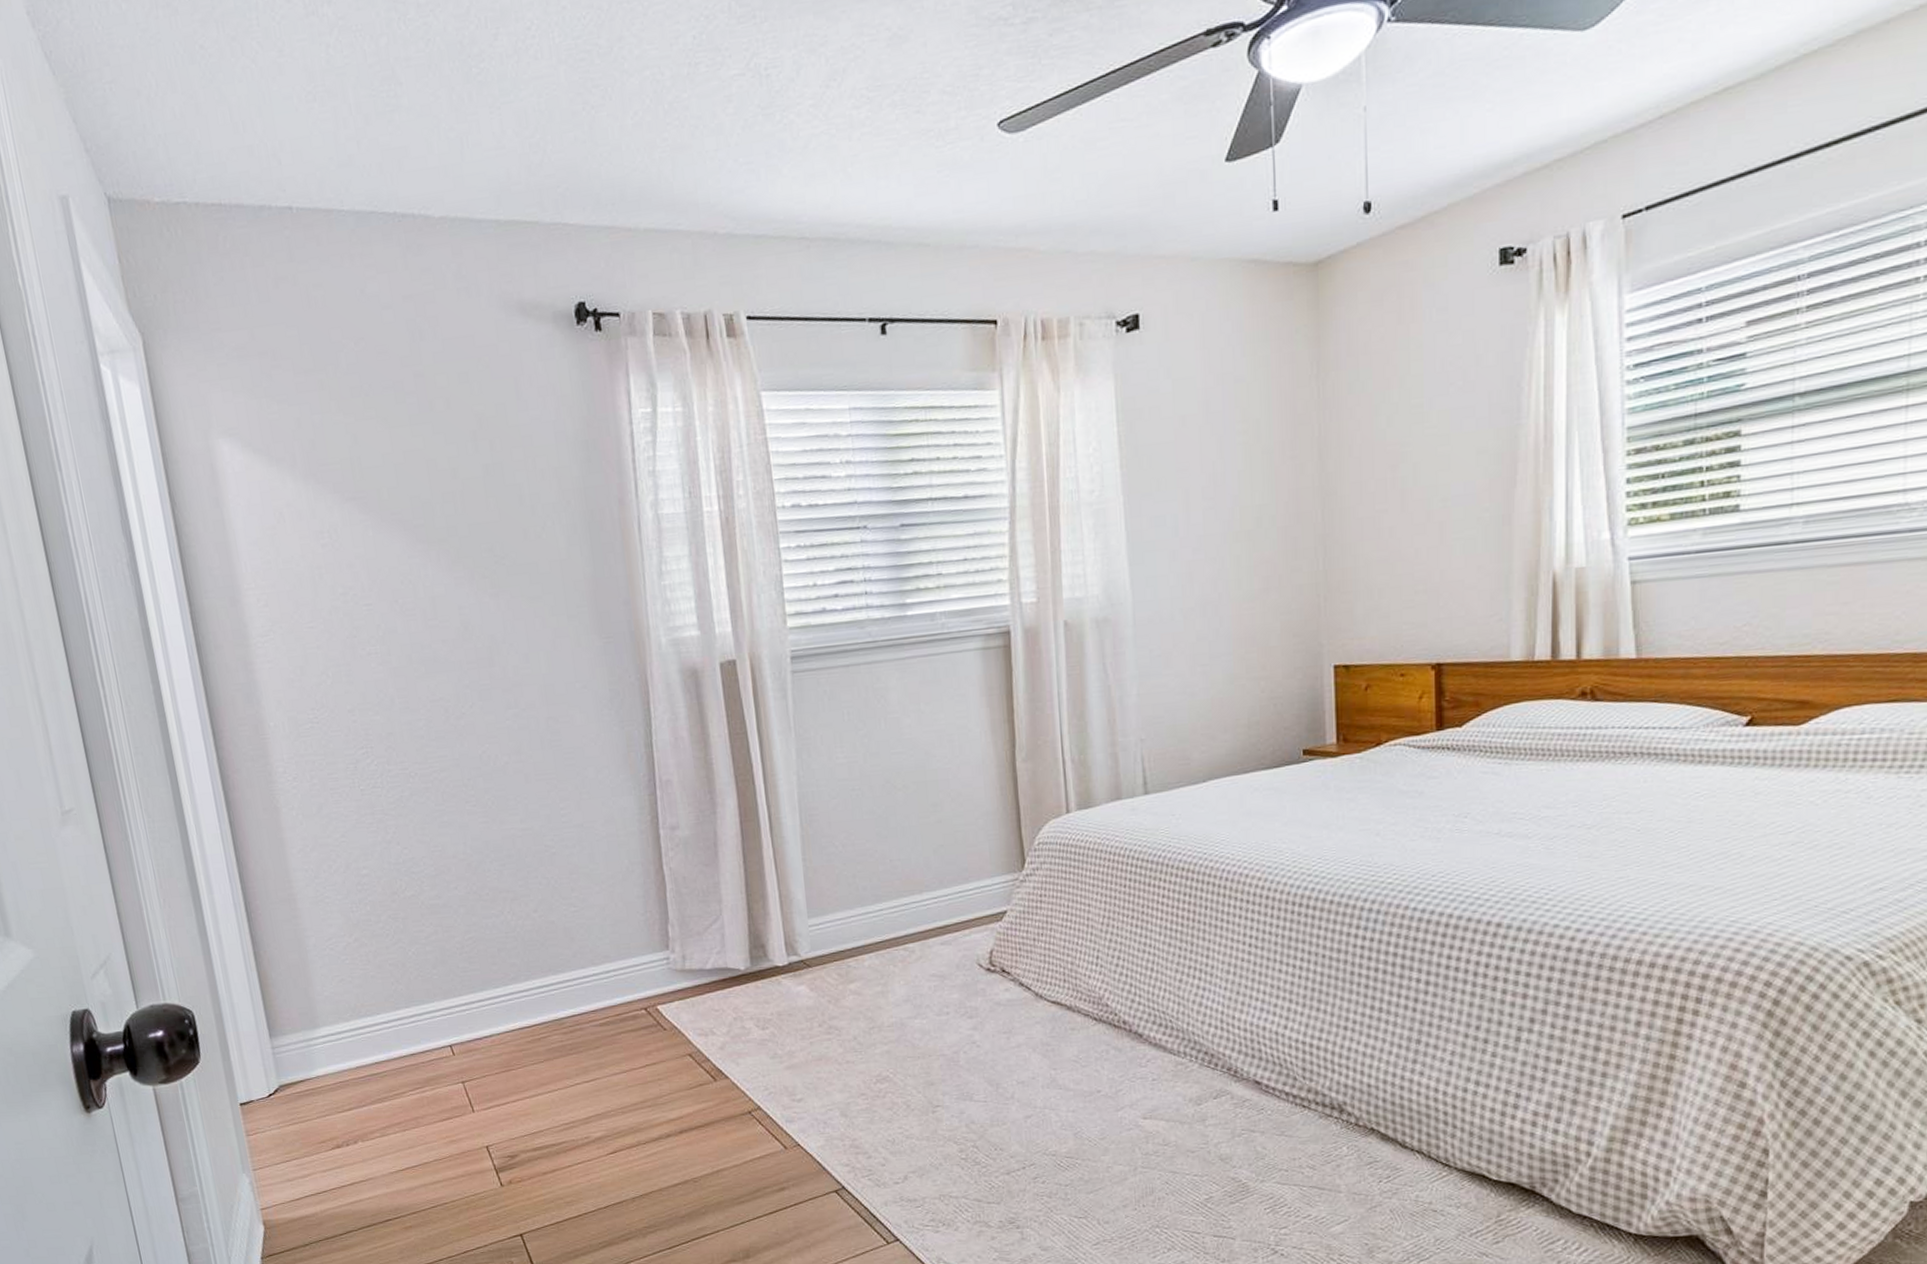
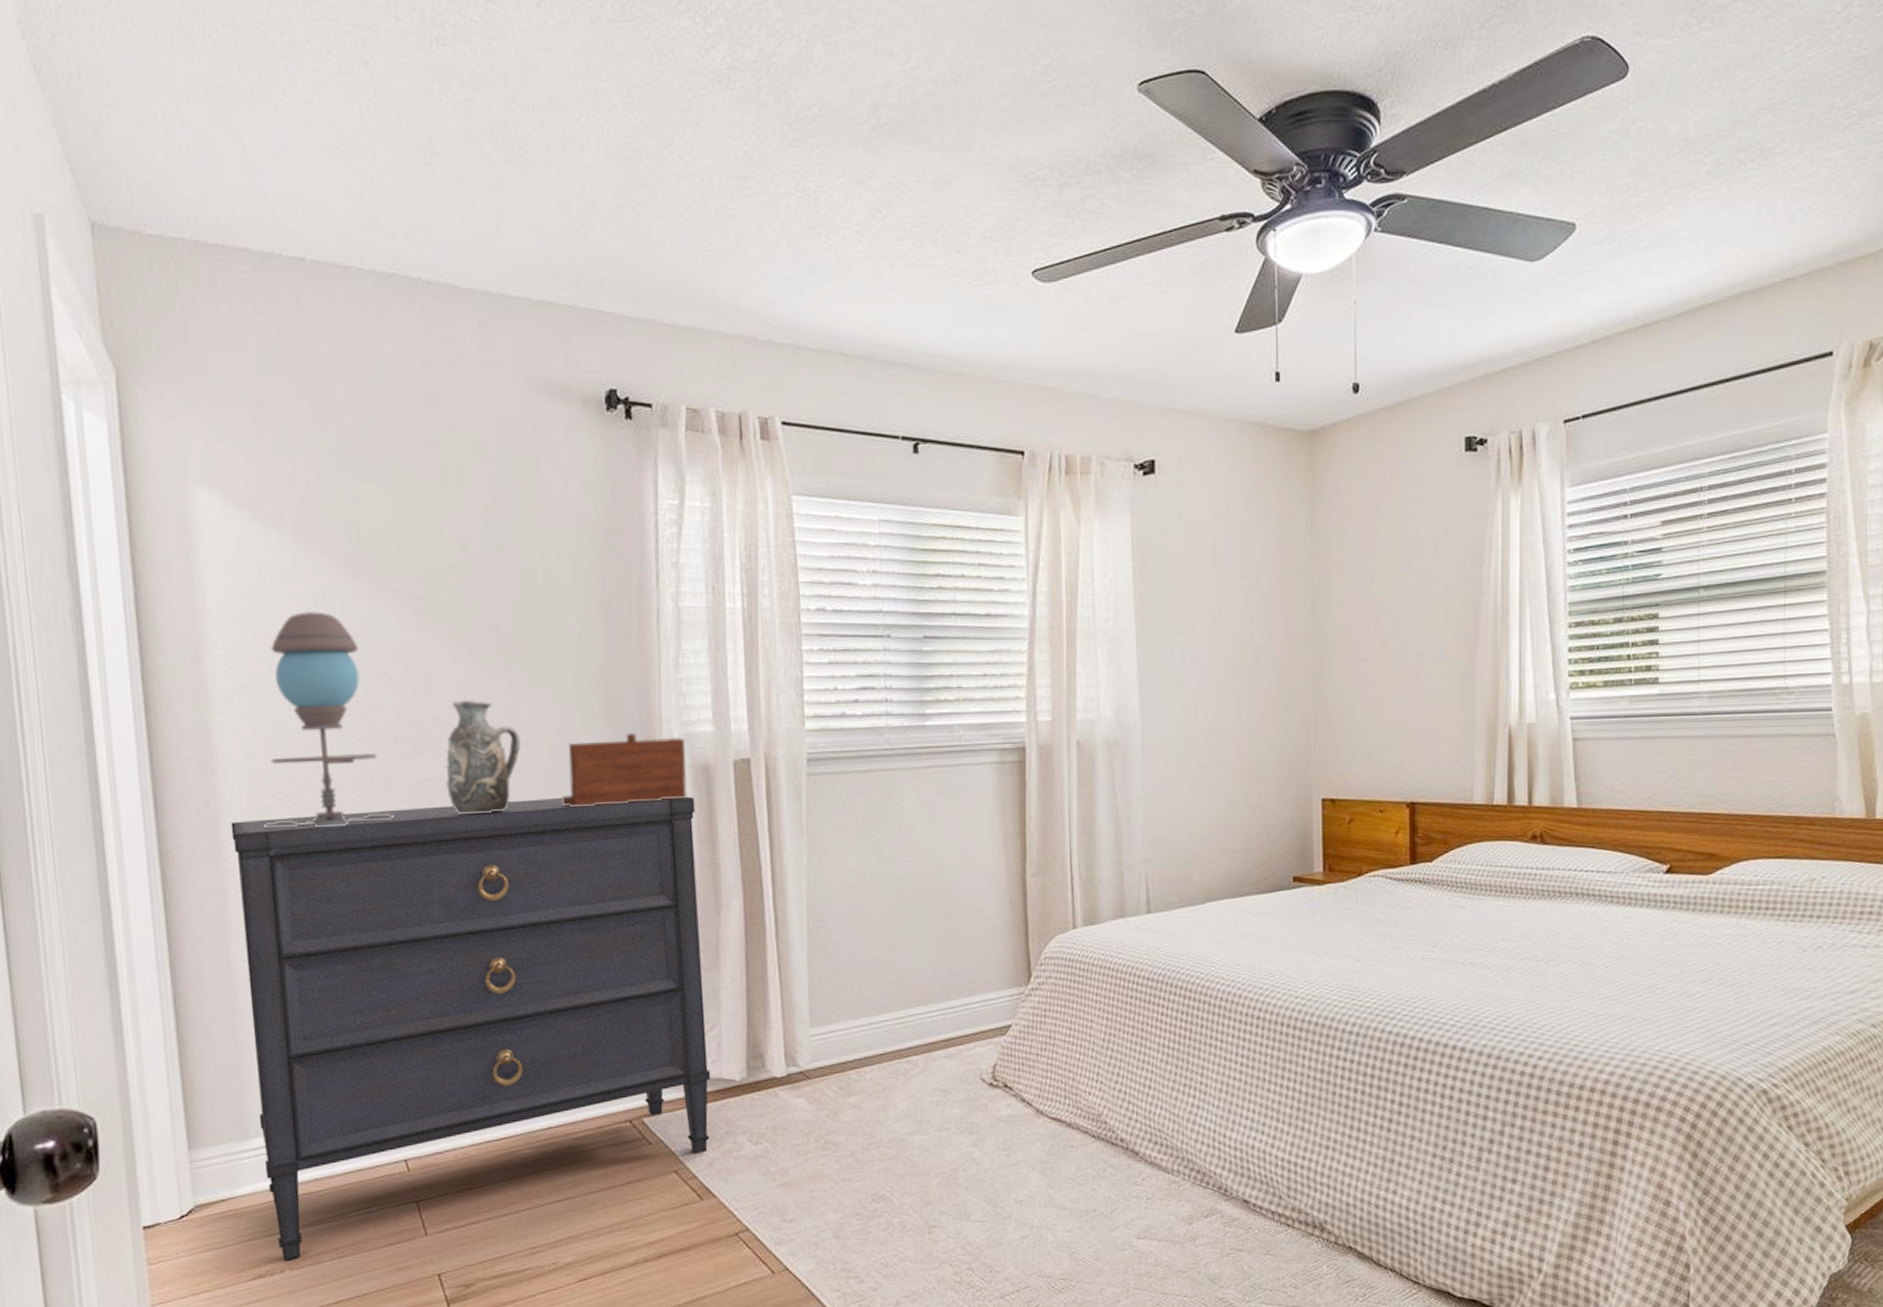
dresser: none [277,700,720,1133] -> present [231,796,711,1261]
table lamp: none [296,546,415,751] -> present [263,610,394,829]
decorative vase: none [456,620,523,730] -> present [445,700,522,815]
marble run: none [562,641,678,717] -> present [562,732,687,808]

